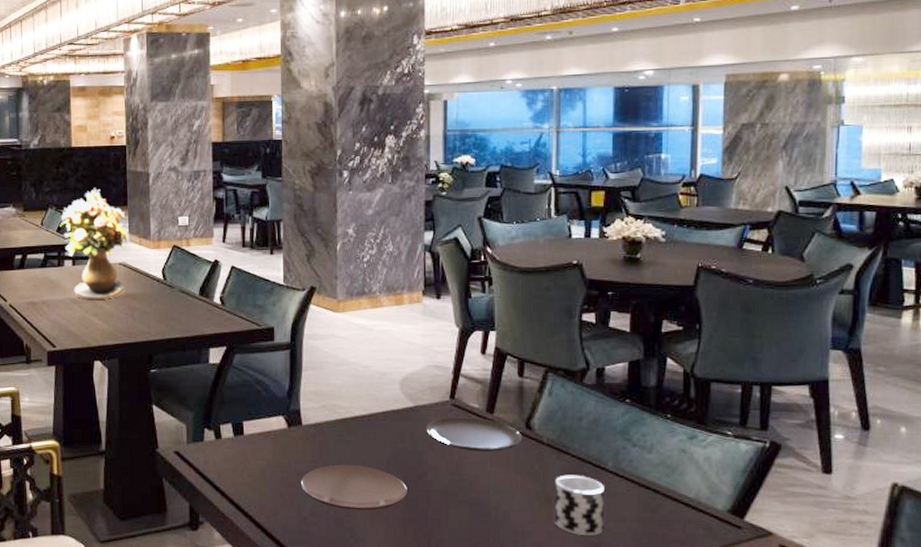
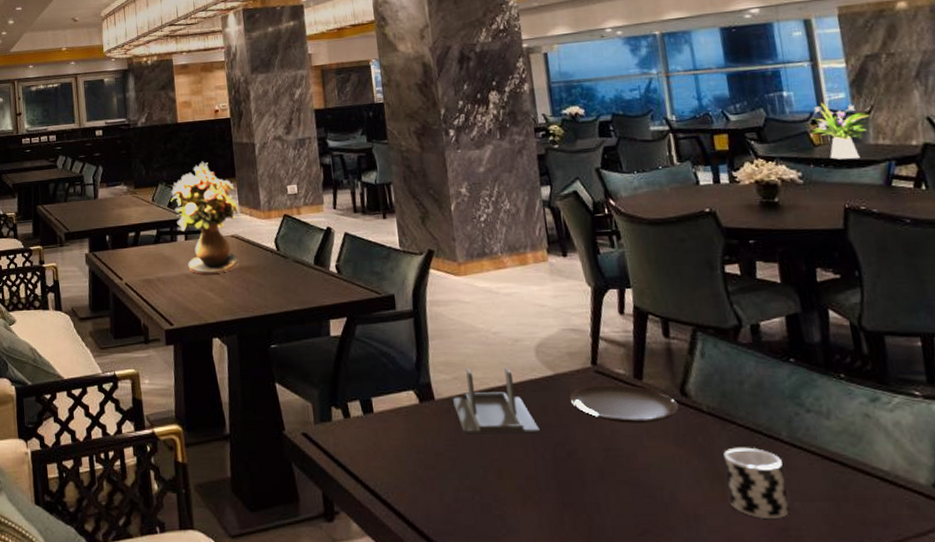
plate: present [300,464,407,510] -> none [439,442,558,495]
napkin holder: none [318,398,395,458] -> present [452,367,540,434]
flower arrangement: none [681,166,736,221] -> present [811,102,871,160]

